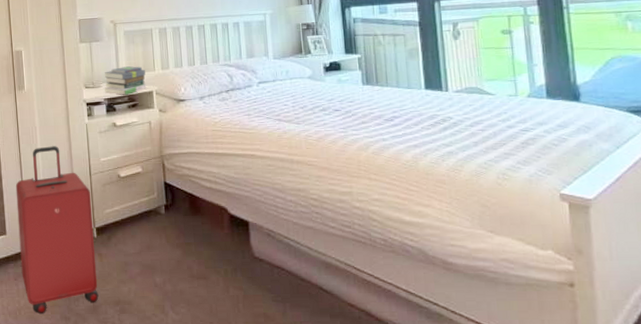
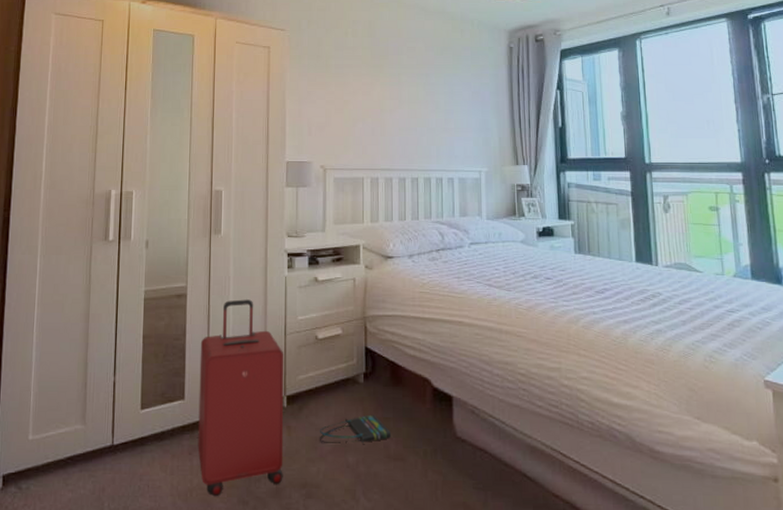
books: present [105,66,147,95] -> none [309,216,353,247]
tote bag: none [128,240,193,267] -> present [319,414,391,444]

